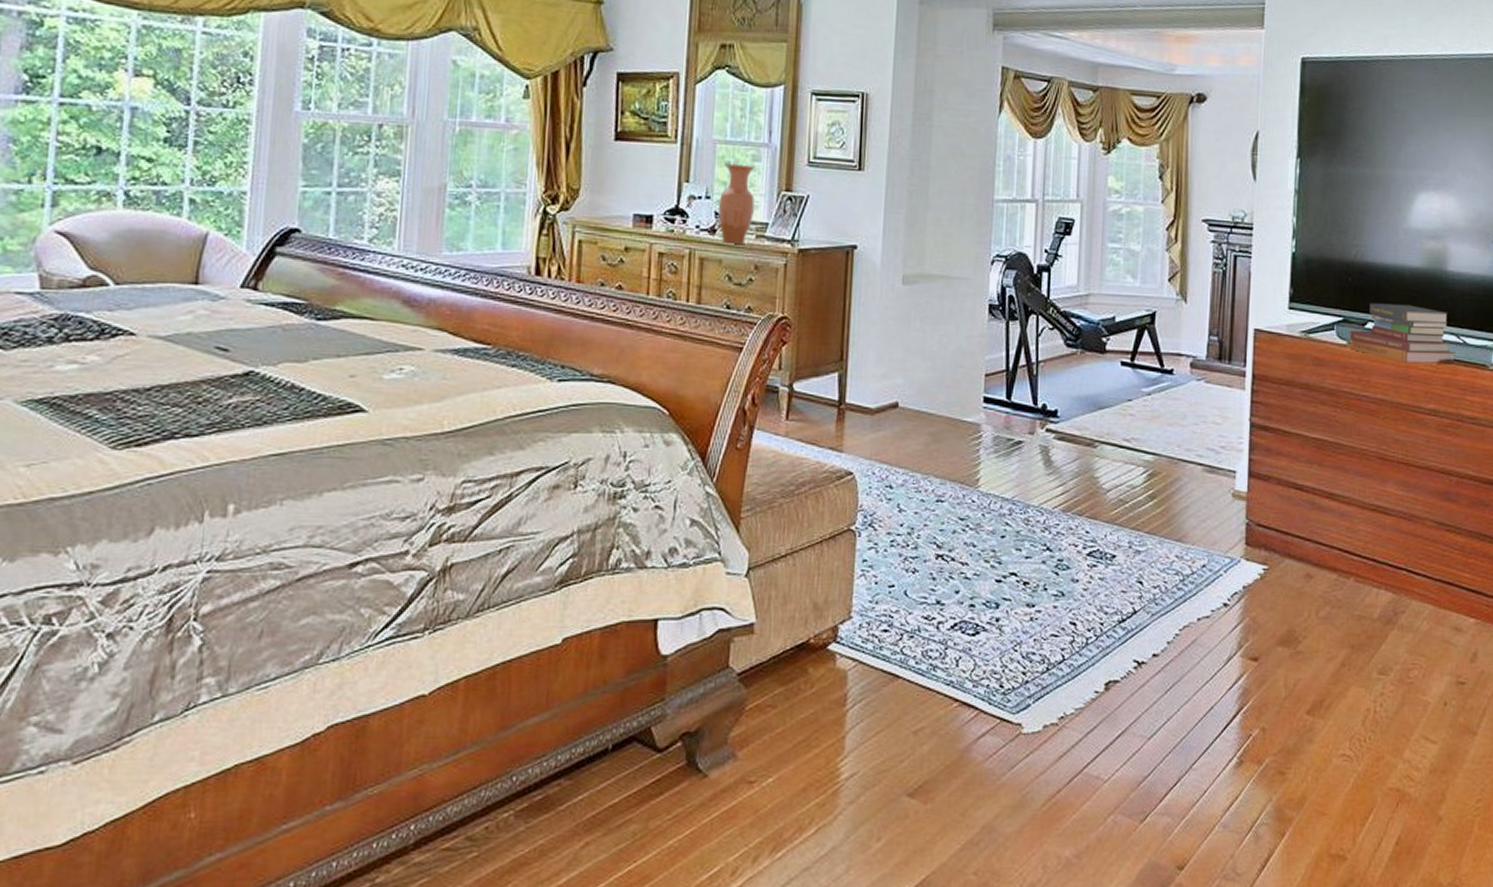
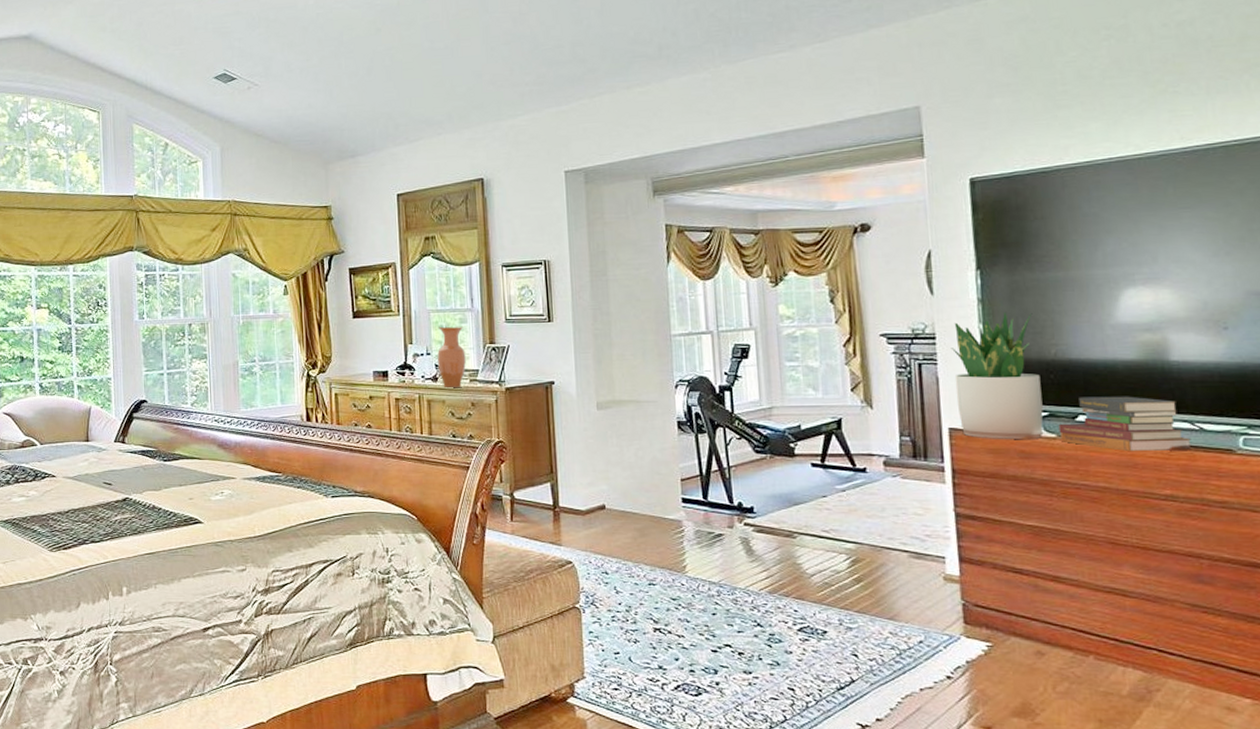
planter: none [1264,207,1340,346] -> present [950,313,1044,440]

